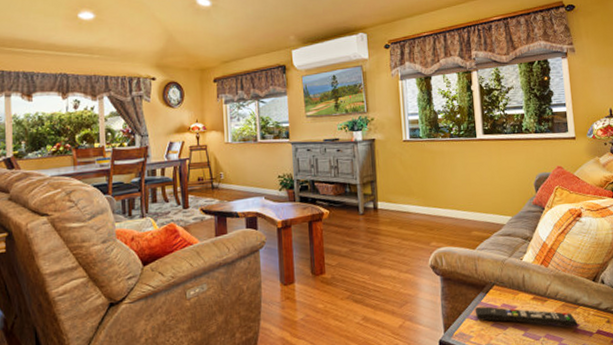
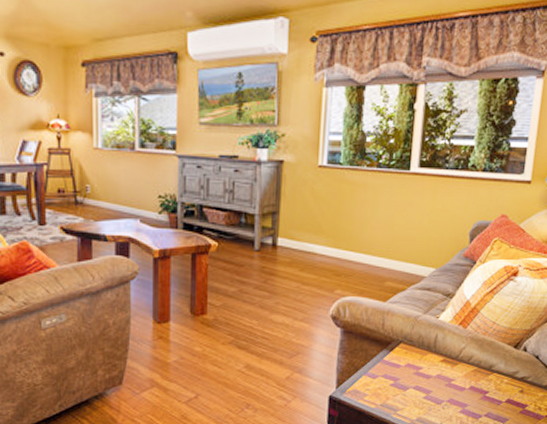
remote control: present [475,306,578,327] -> none [374,364,488,394]

